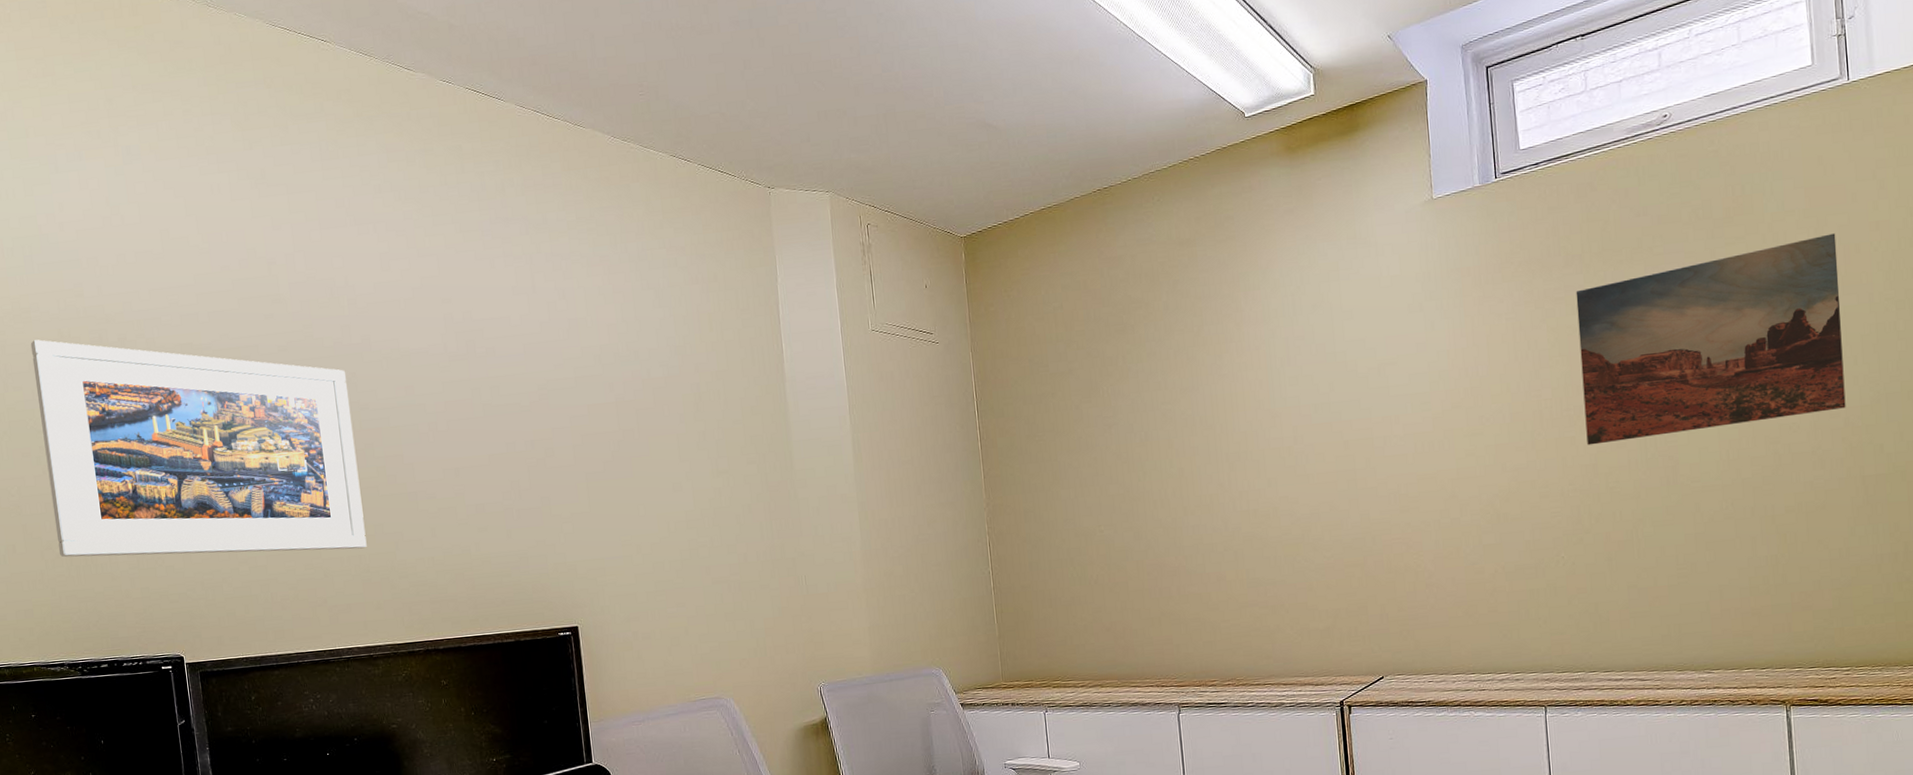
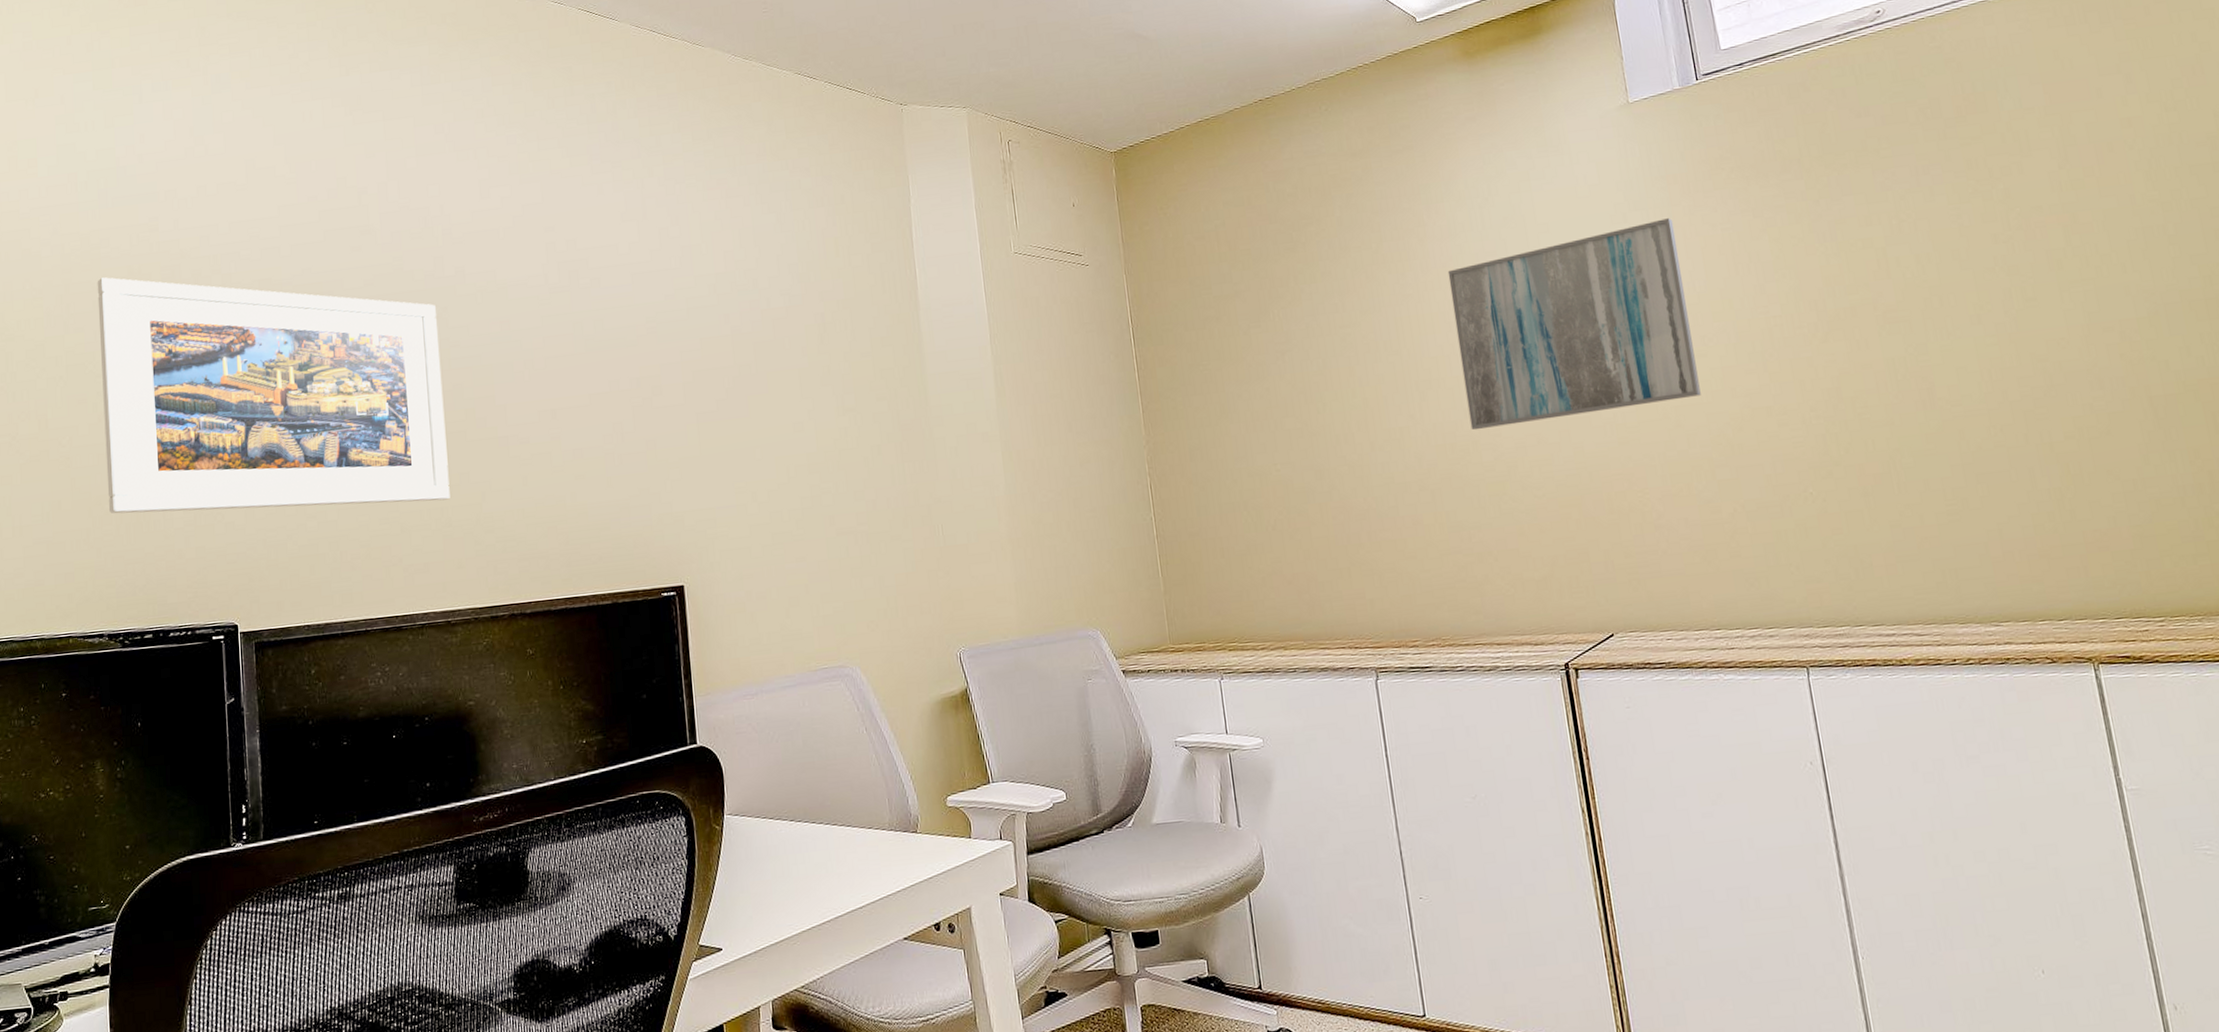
wall art: none [1260,308,1475,498] -> present [1447,218,1701,431]
wall art: present [1576,233,1846,446] -> none [1797,131,2120,367]

